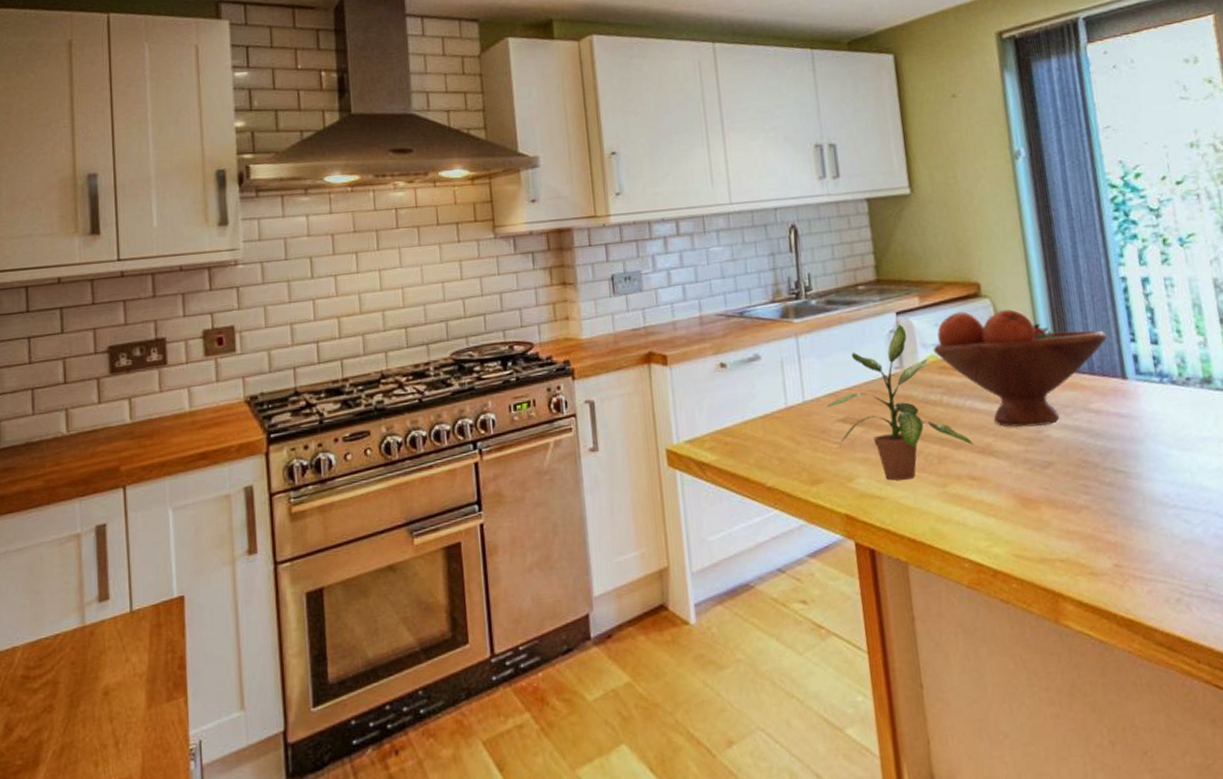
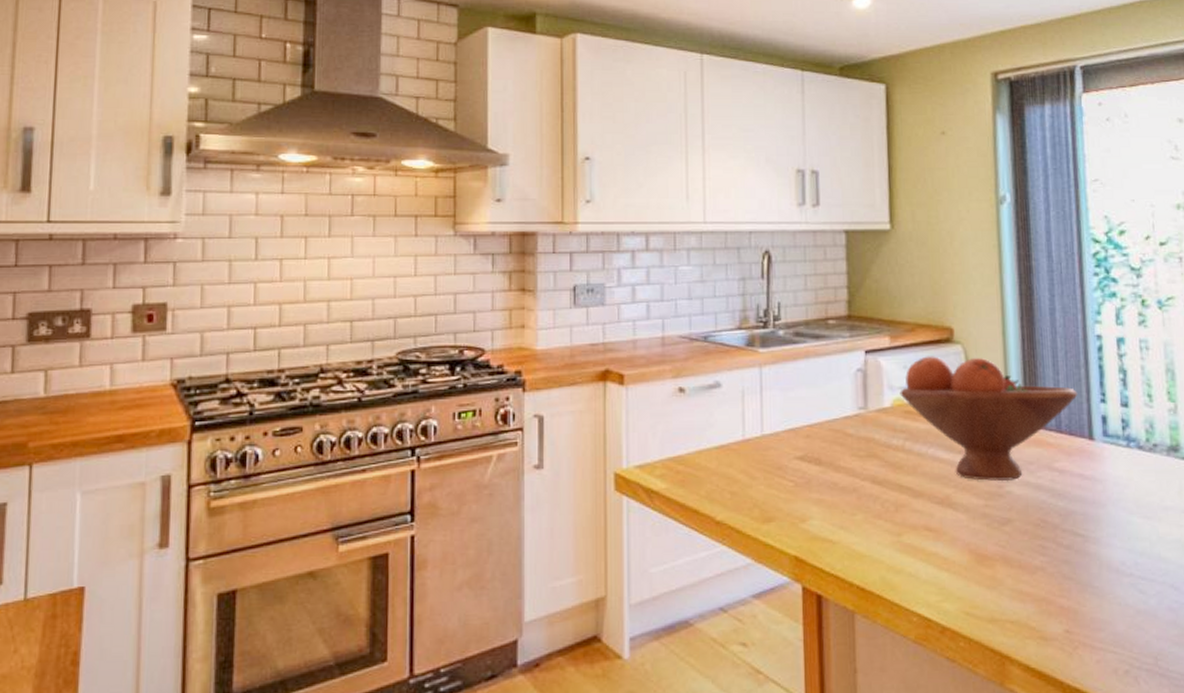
potted plant: present [826,324,974,481] -> none [785,363,933,525]

